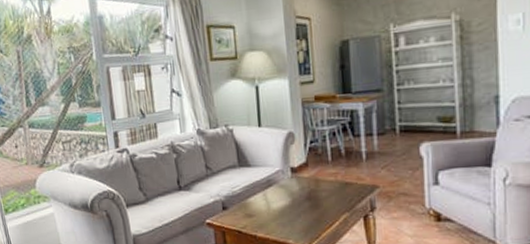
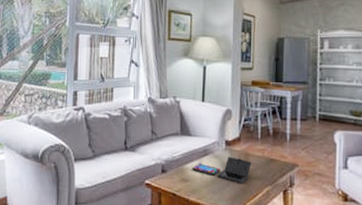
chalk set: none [256,185,324,214] -> present [192,156,252,185]

